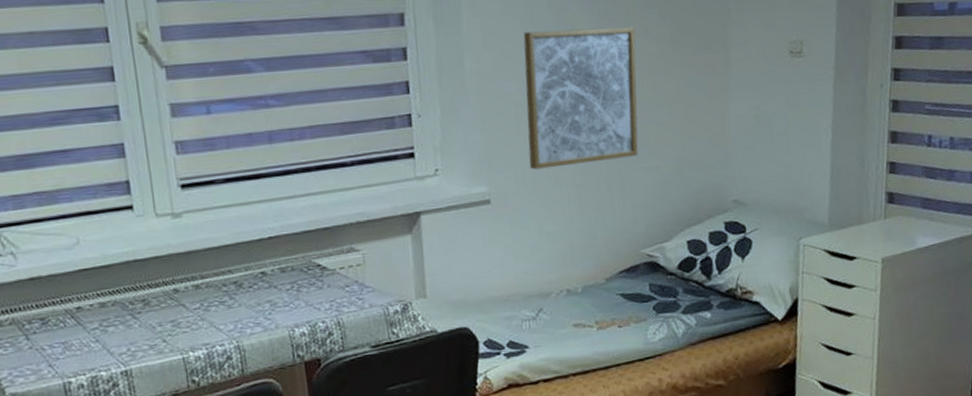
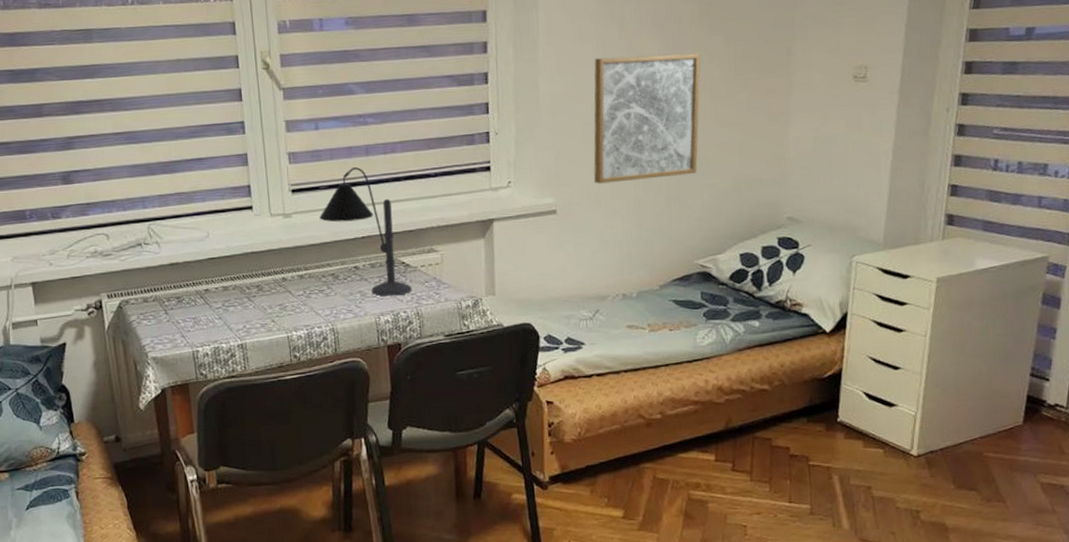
desk lamp: none [216,156,331,305] -> present [319,166,412,296]

